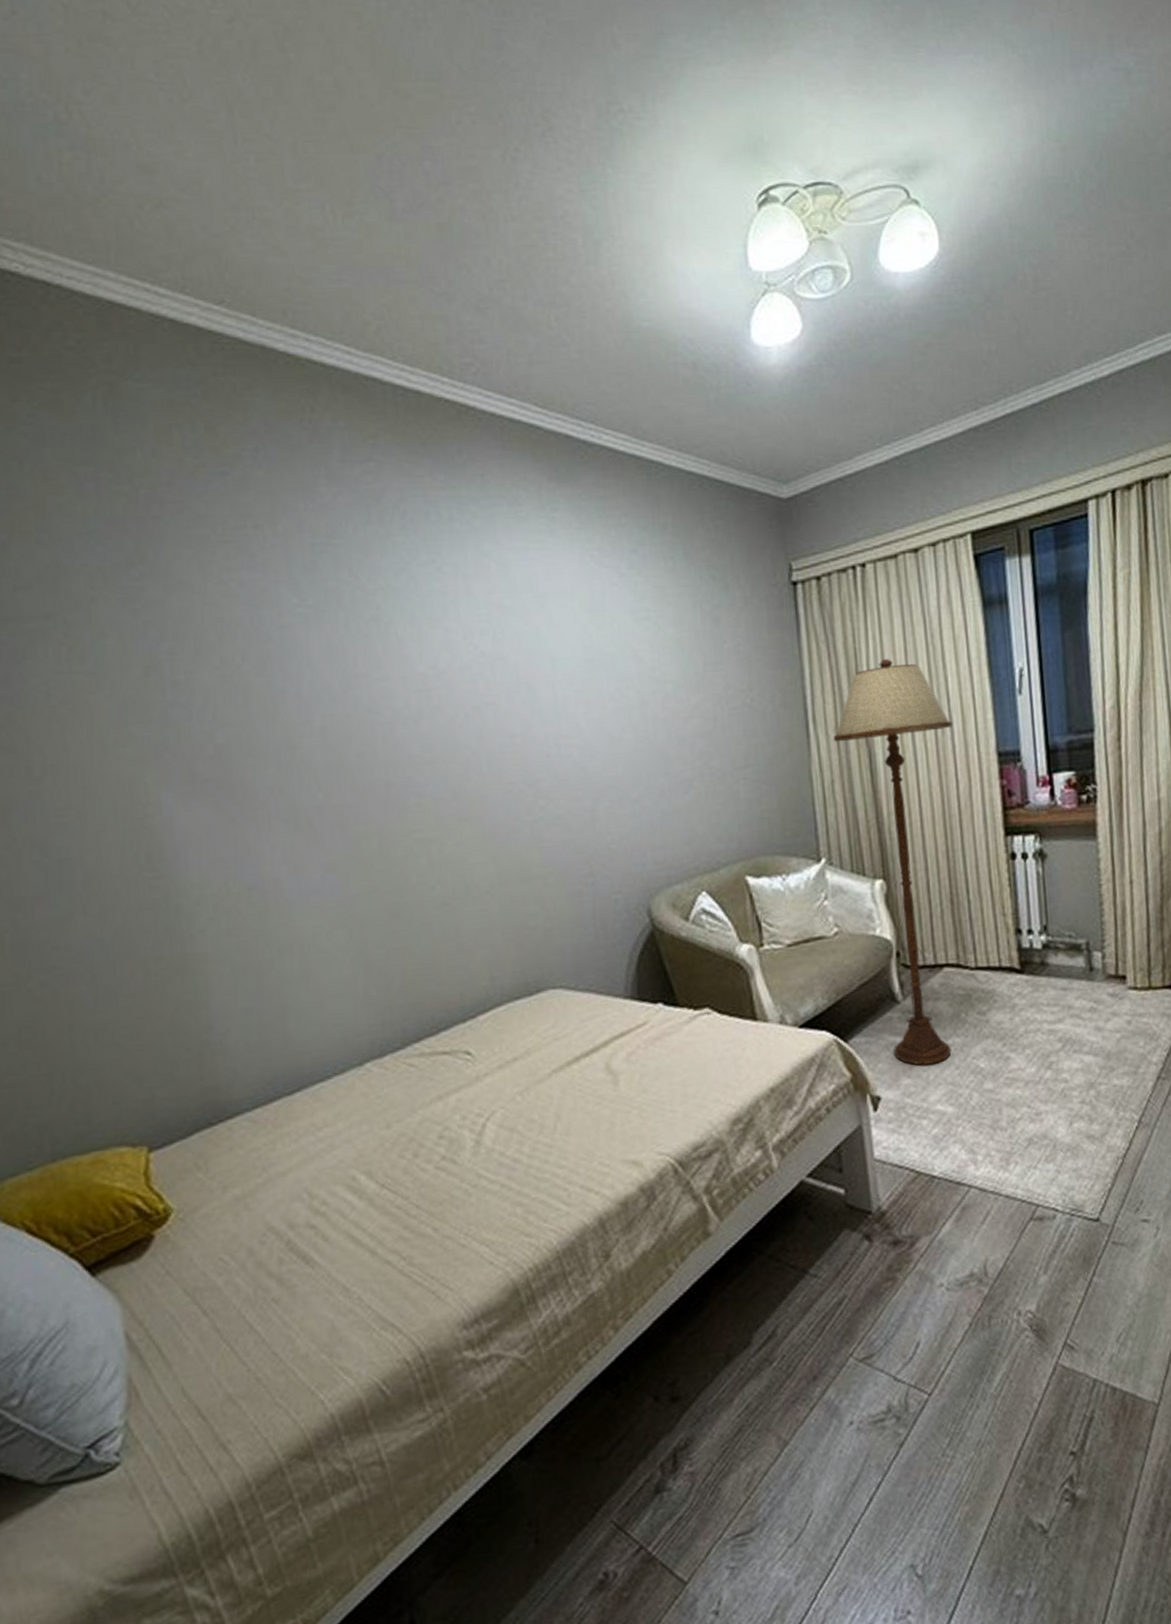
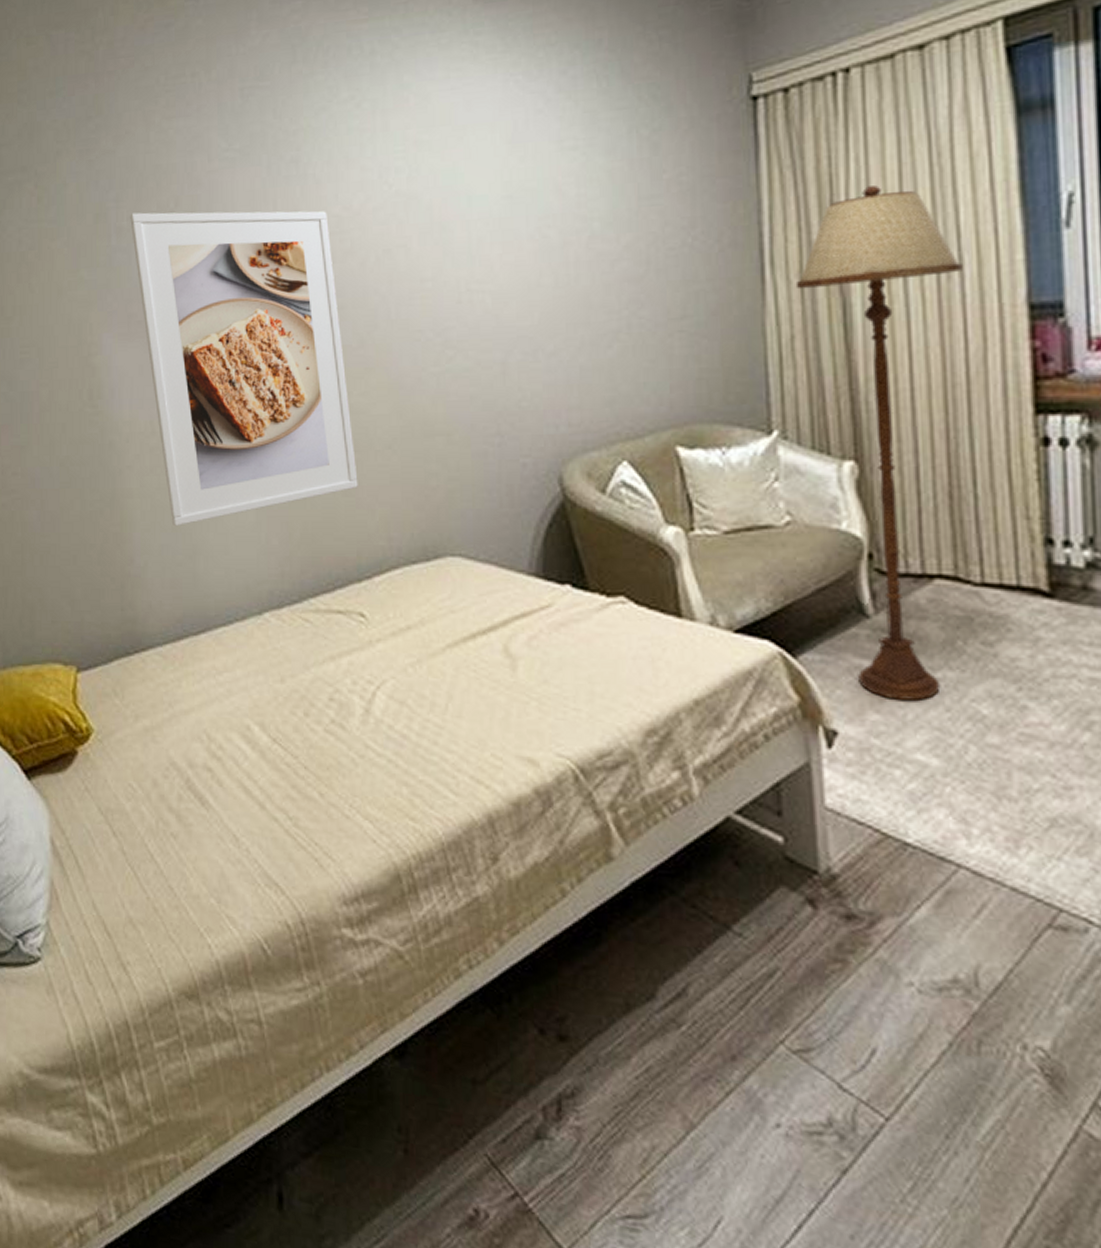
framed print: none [188,666,458,988] -> present [130,211,358,527]

